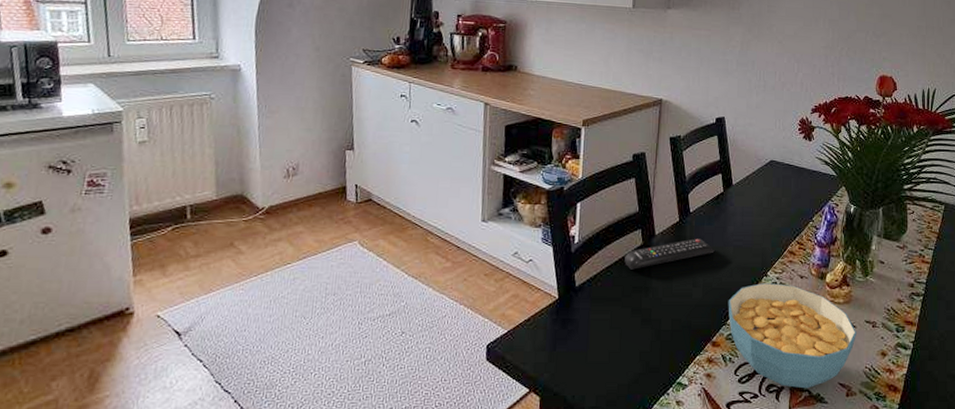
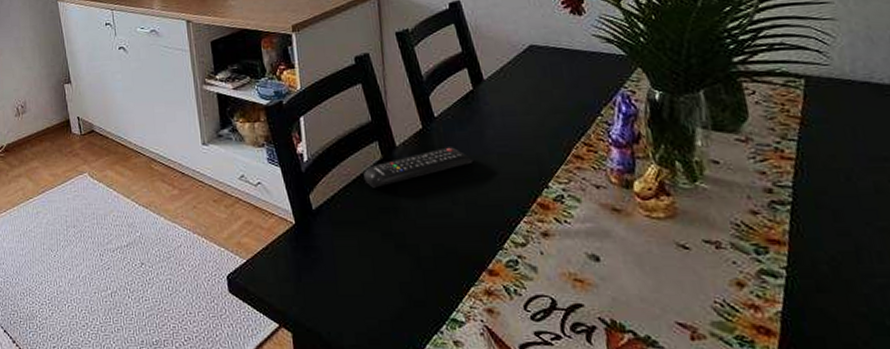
cereal bowl: present [728,283,857,389] -> none [500,196,694,329]

